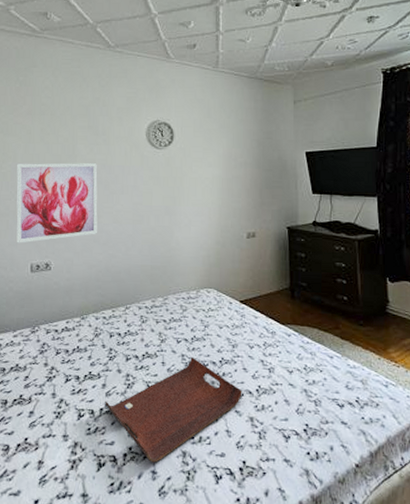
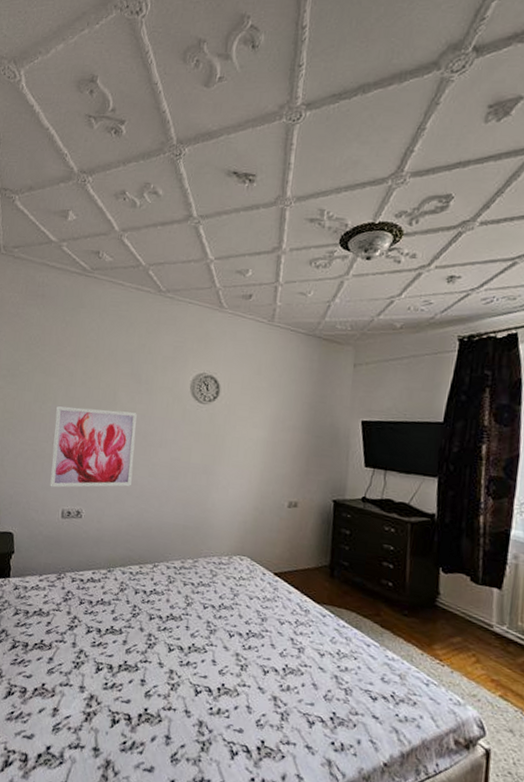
serving tray: present [105,356,242,463] -> none [124,624,268,728]

